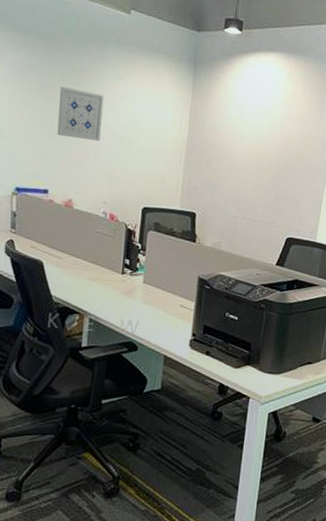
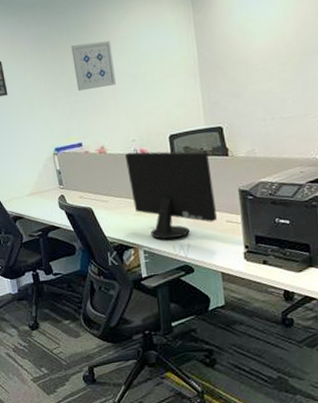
computer monitor: none [89,213,177,313] -> present [124,151,218,240]

